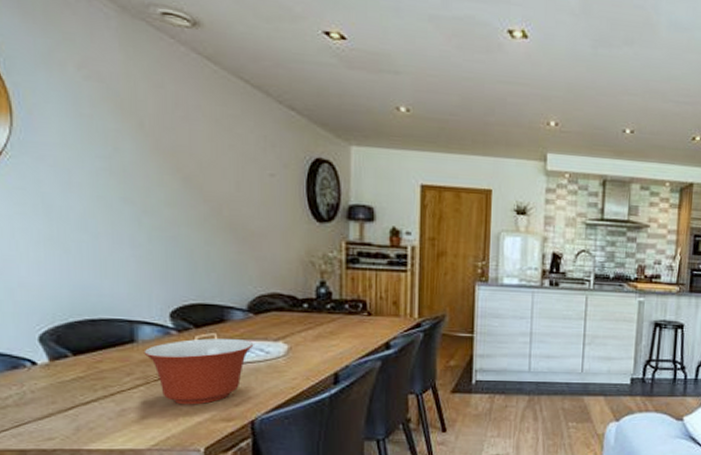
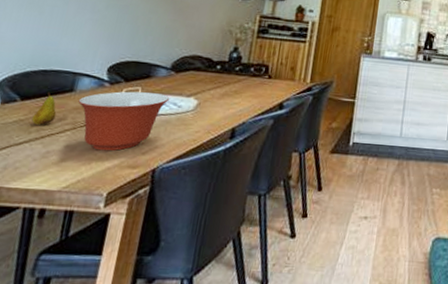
fruit: none [93,344,121,381] -> present [32,92,57,125]

